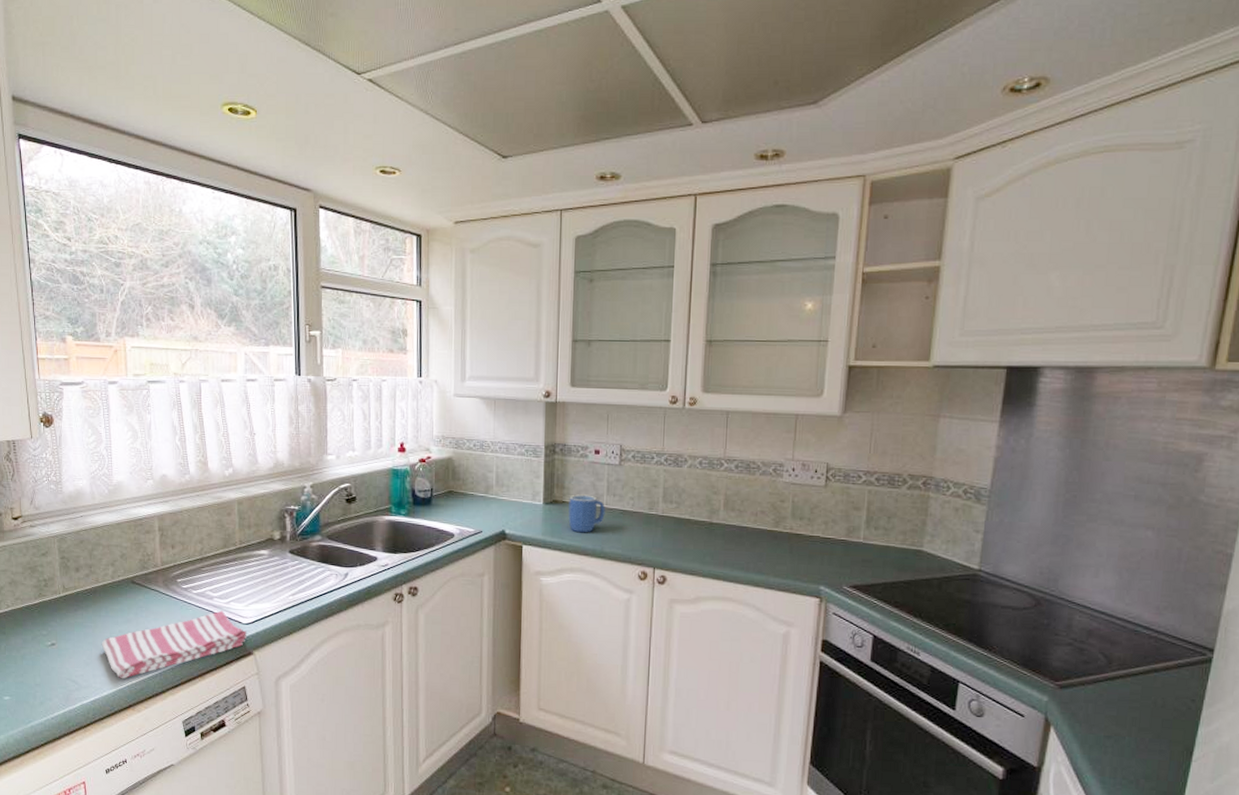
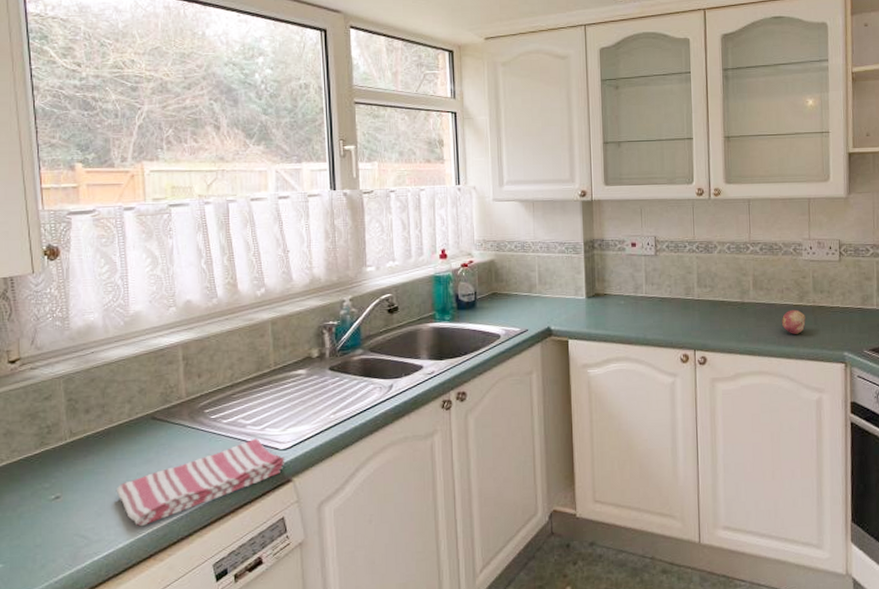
mug: present [568,494,605,533] -> none [610,286,645,323]
fruit: none [752,535,780,562] -> present [781,309,806,334]

